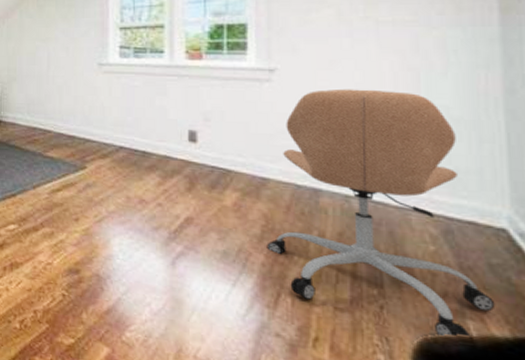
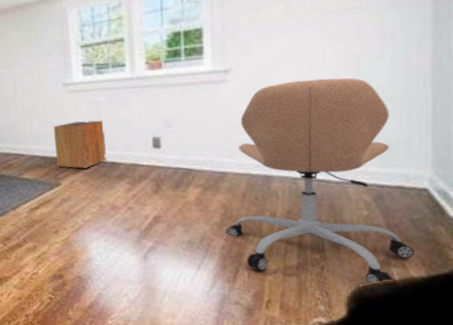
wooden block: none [84,103,139,154] -> present [54,120,107,169]

